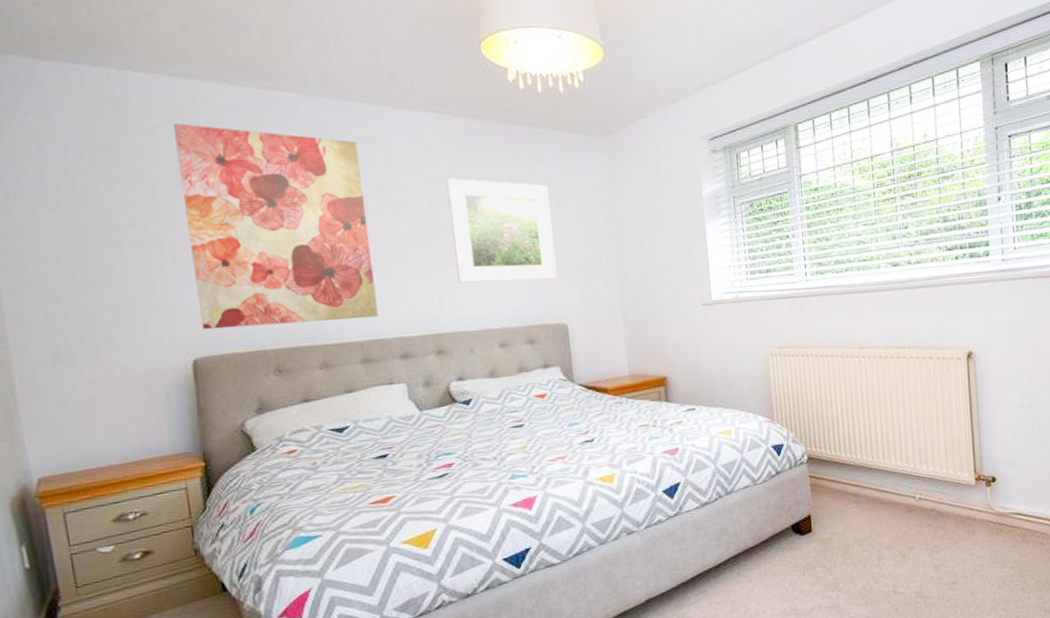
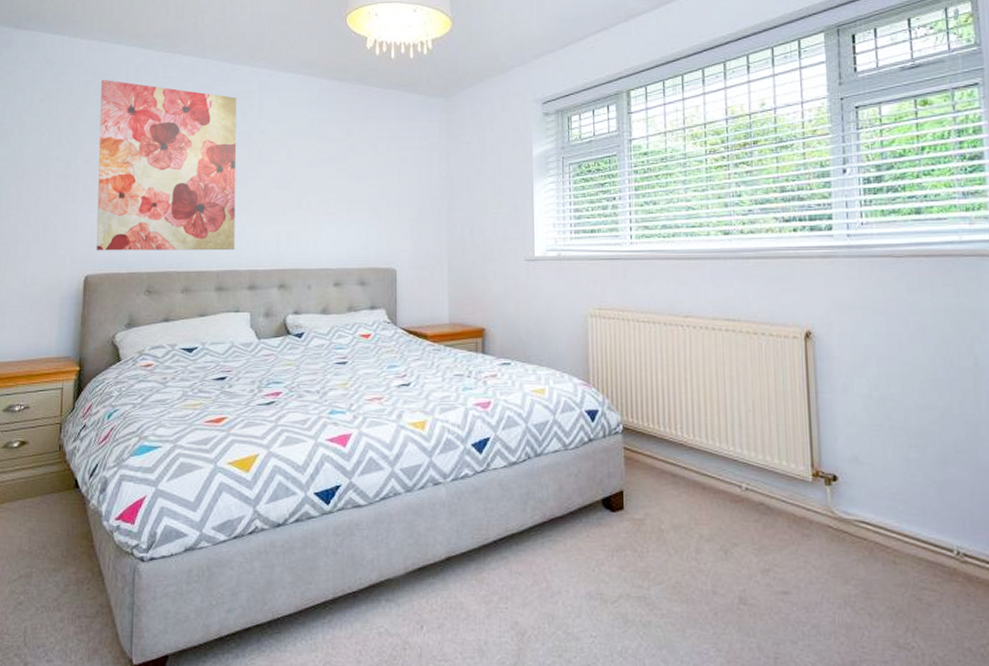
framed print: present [446,178,557,284] -> none [304,131,391,226]

